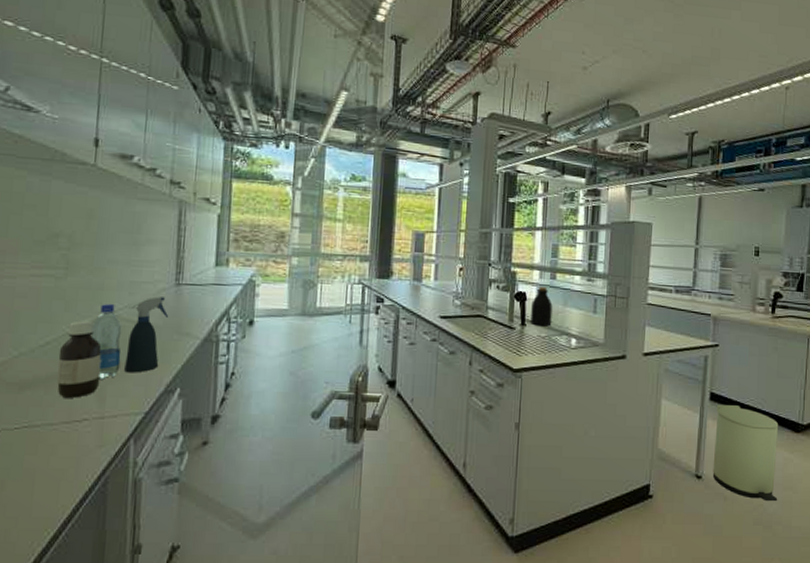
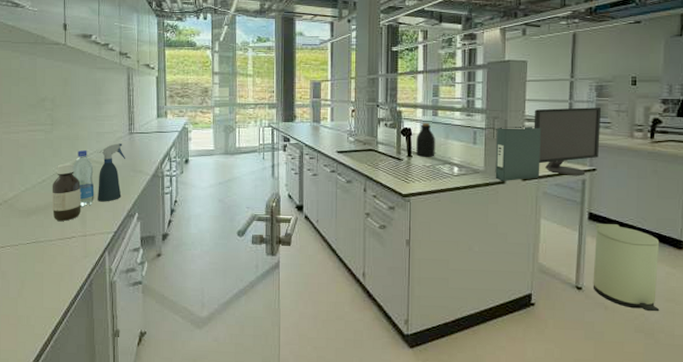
binder: none [615,295,664,357] -> present [495,126,541,182]
computer monitor: none [657,276,724,352] -> present [534,107,601,176]

